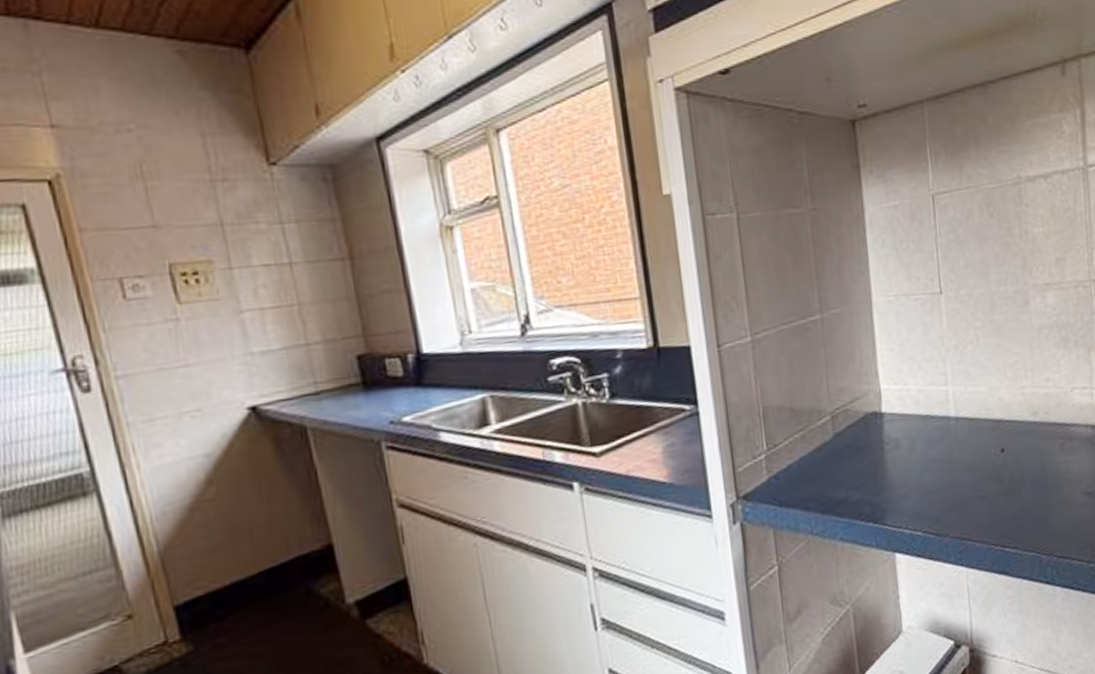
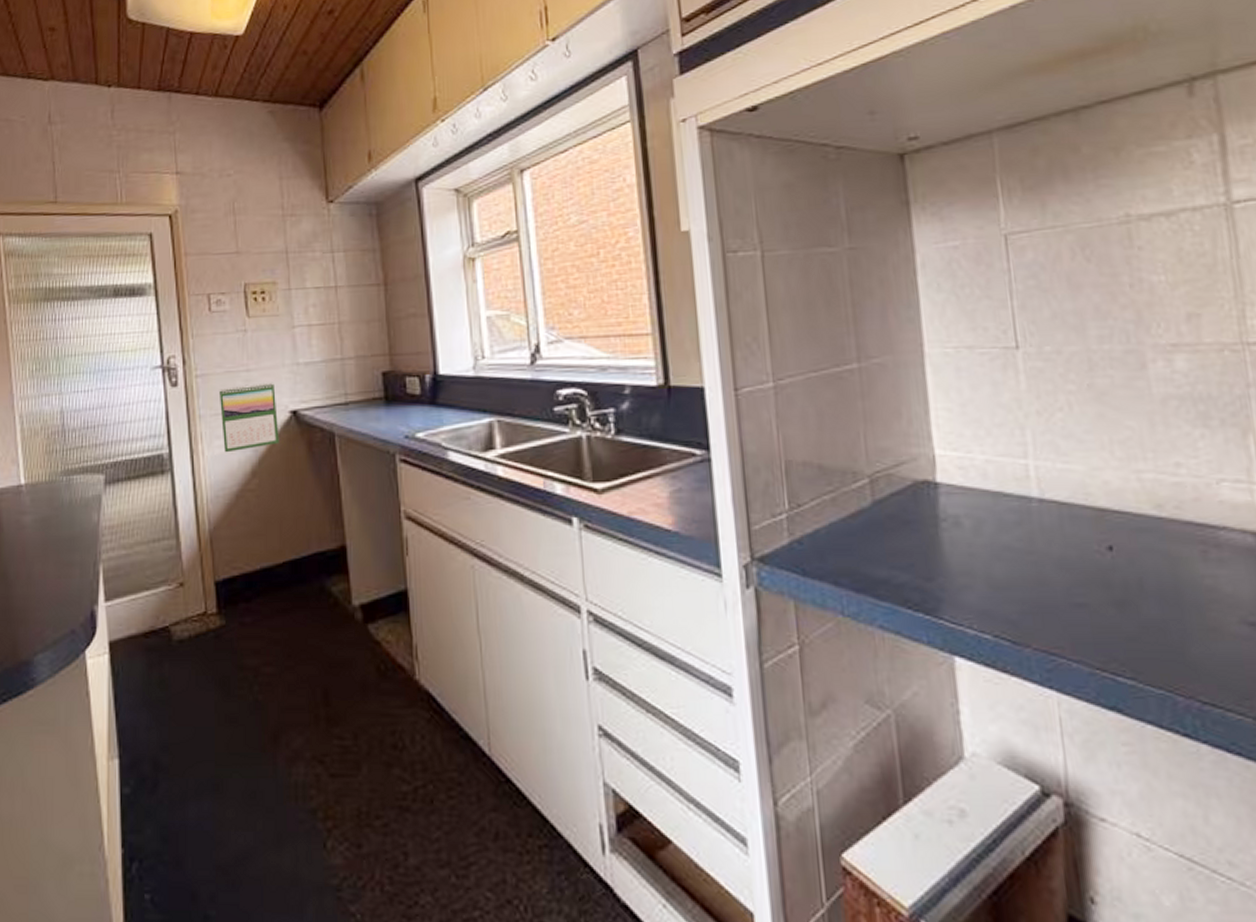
calendar: none [150,376,239,463] -> present [218,382,279,453]

